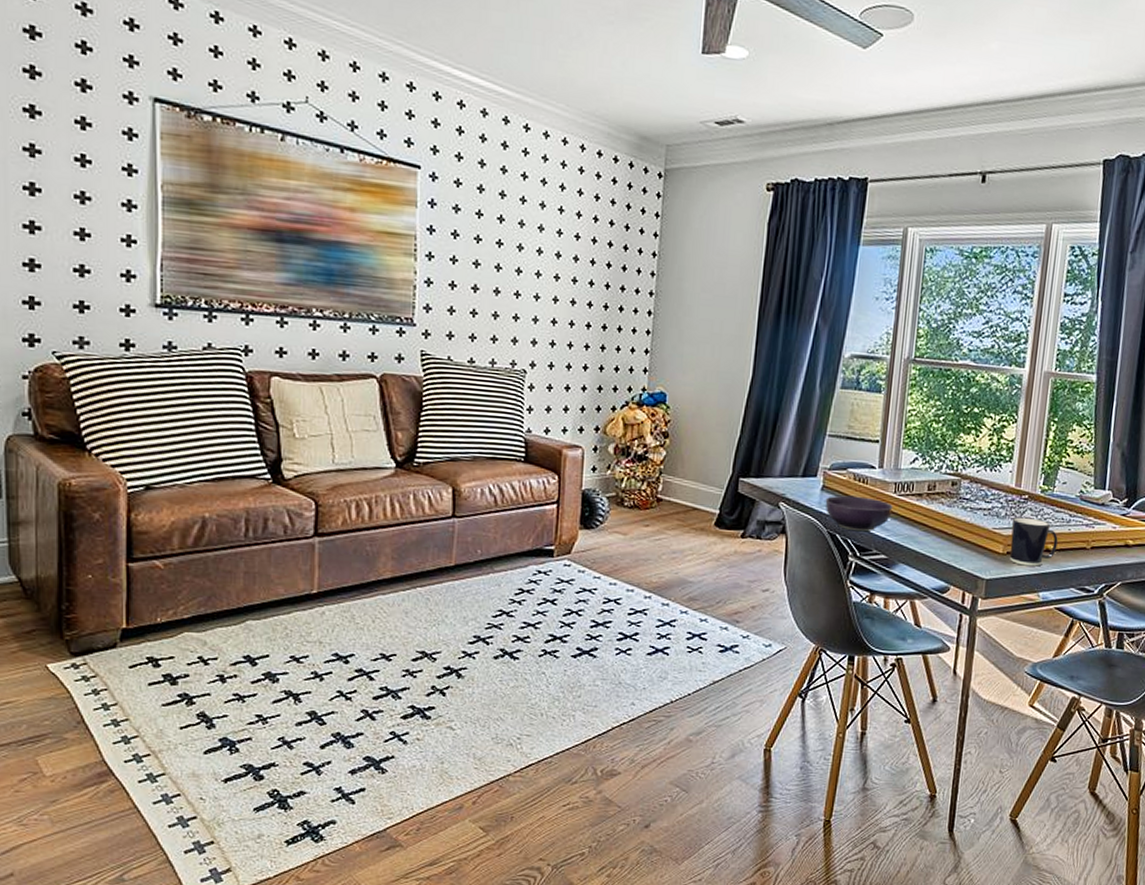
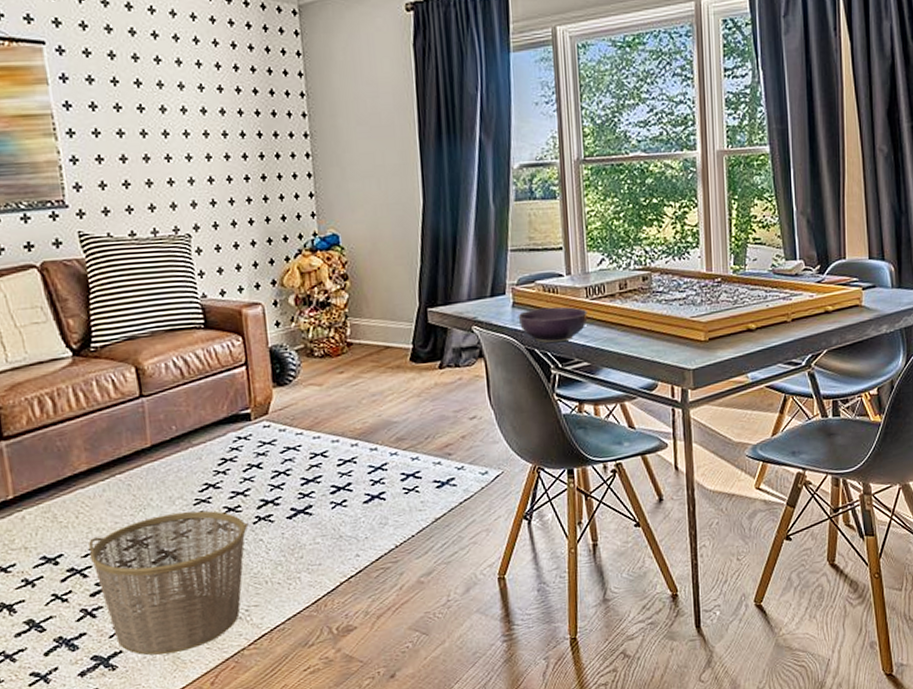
basket: none [378,633,534,767] -> present [89,510,249,655]
mug: present [1009,517,1058,567] -> none [708,300,758,350]

